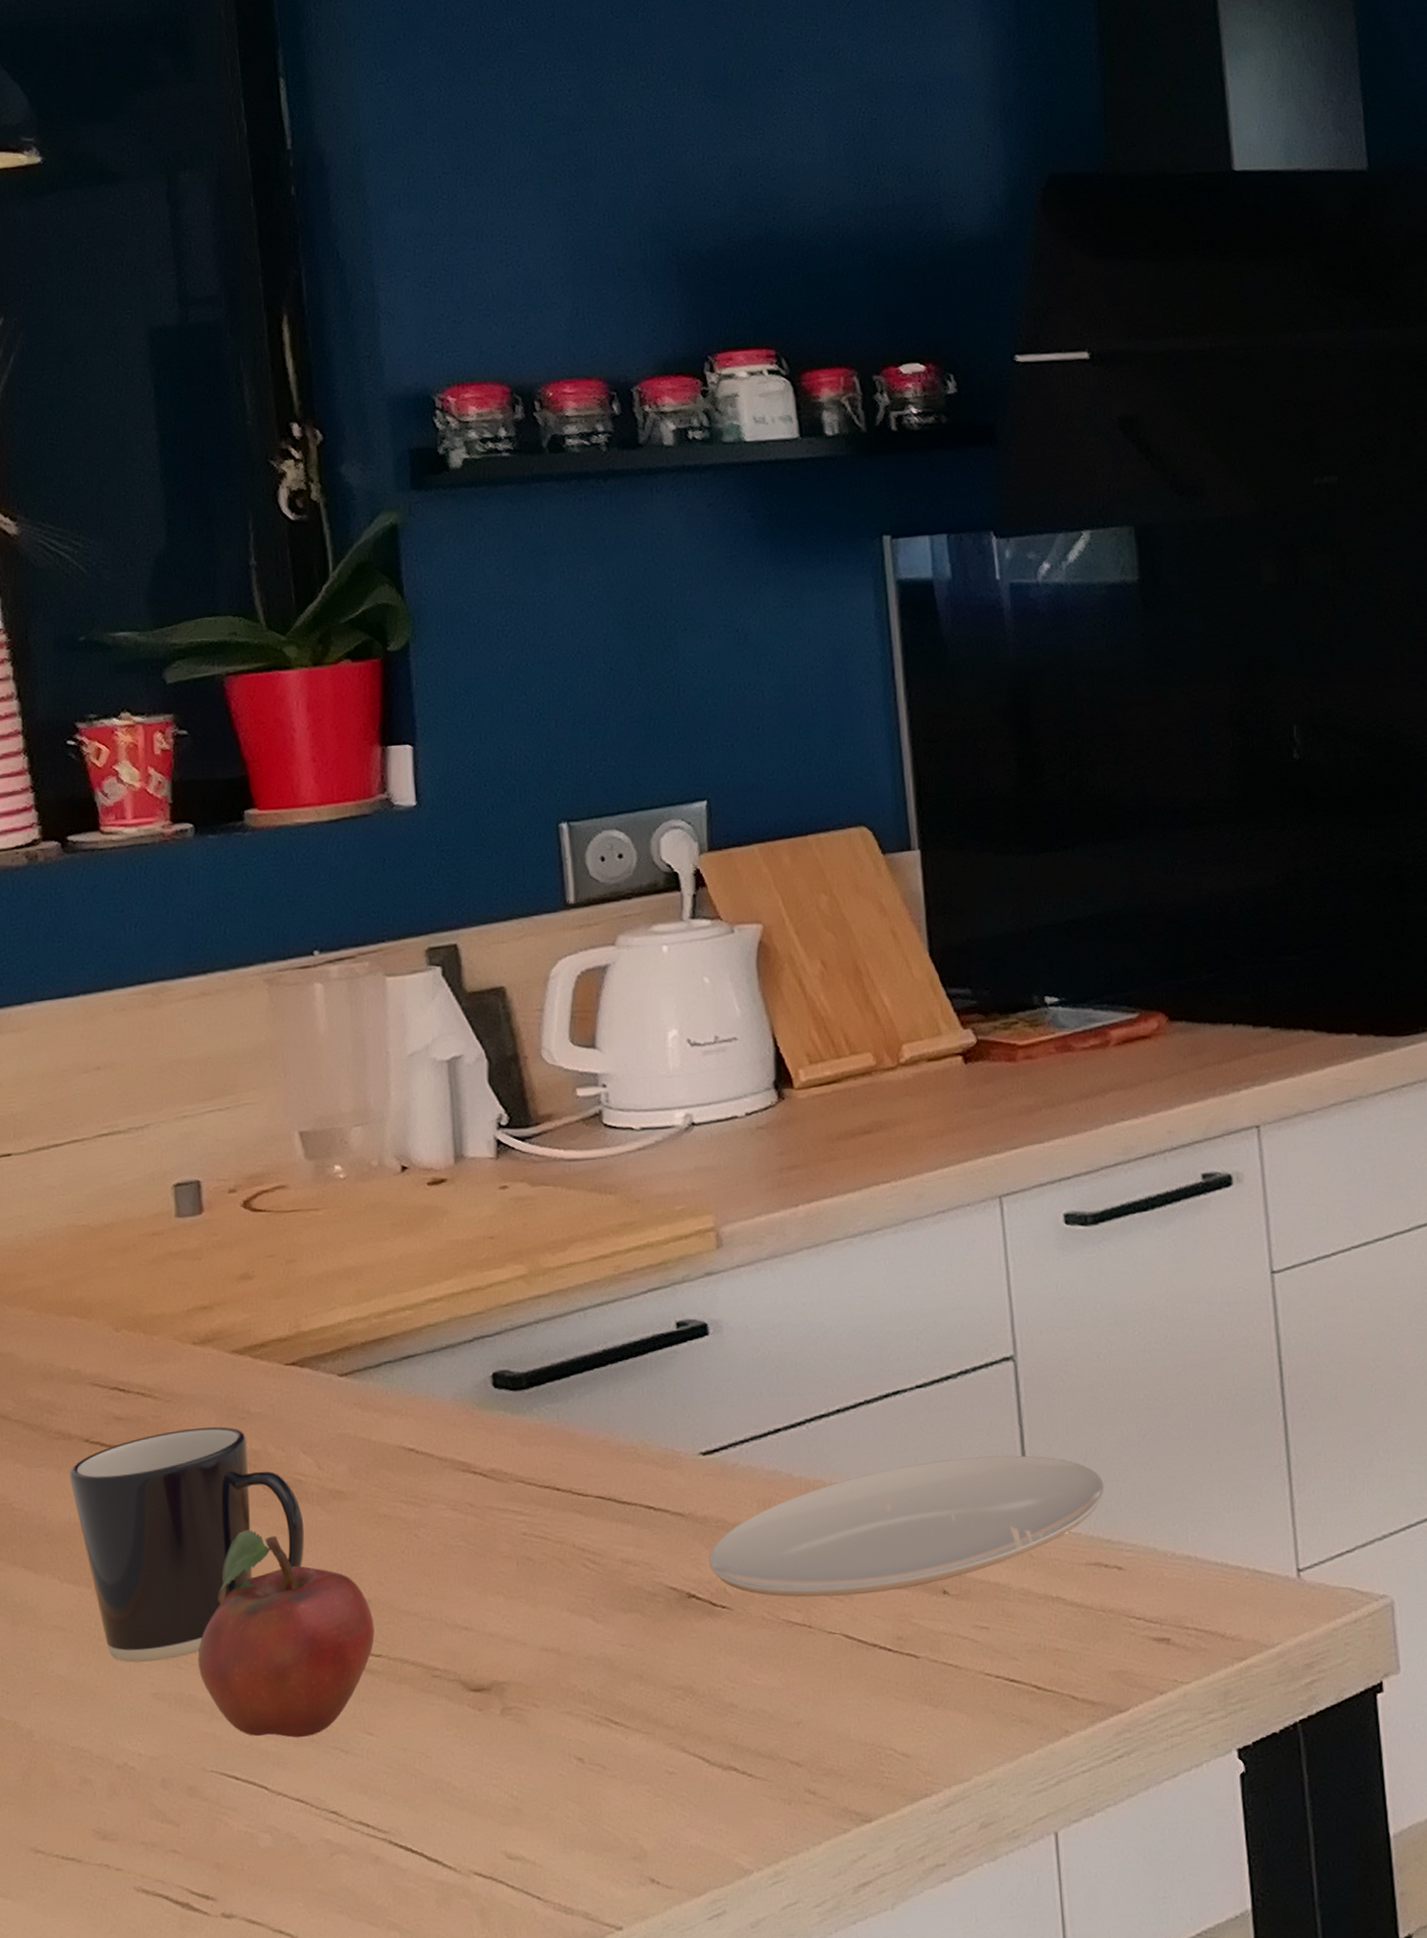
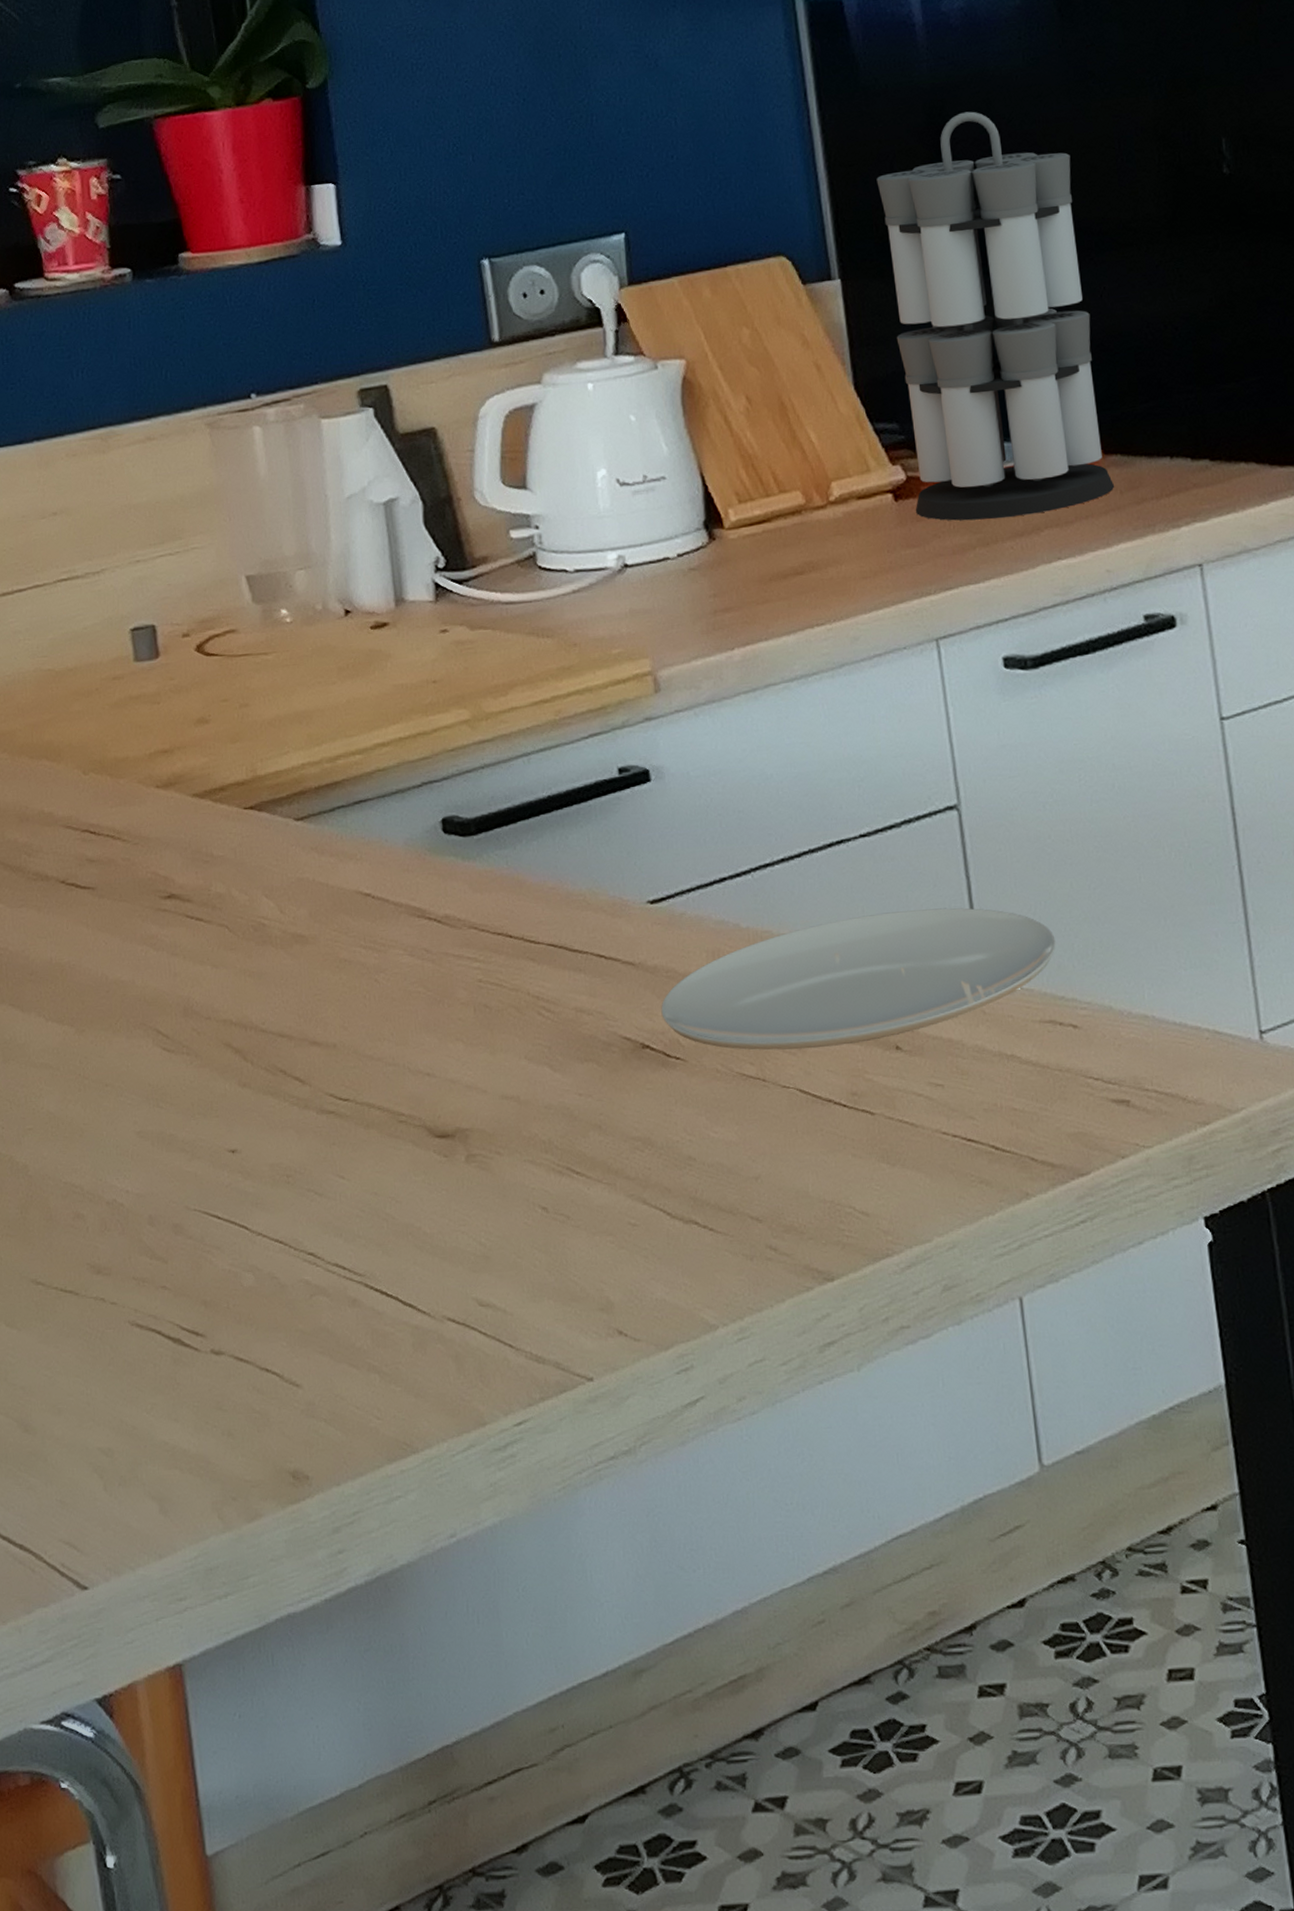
mug: present [69,1426,304,1663] -> none [48,869,271,1102]
fruit: present [198,1529,375,1738] -> none [176,972,342,1180]
spice rack: none [959,693,1179,1083] -> present [876,111,1115,521]

